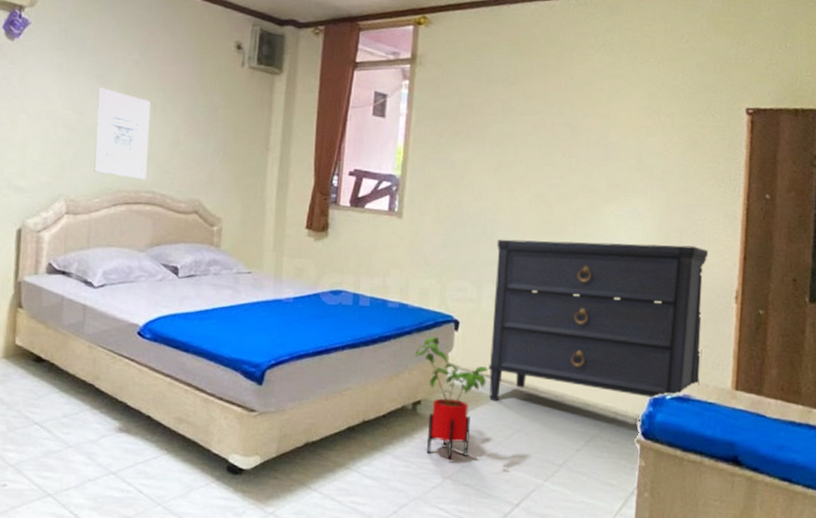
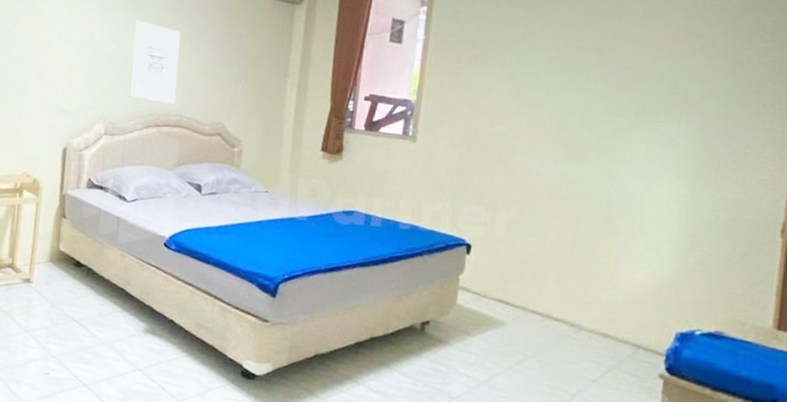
house plant: present [414,336,489,460] -> none [424,258,501,381]
dresser: present [488,239,709,402] -> none [499,164,751,334]

